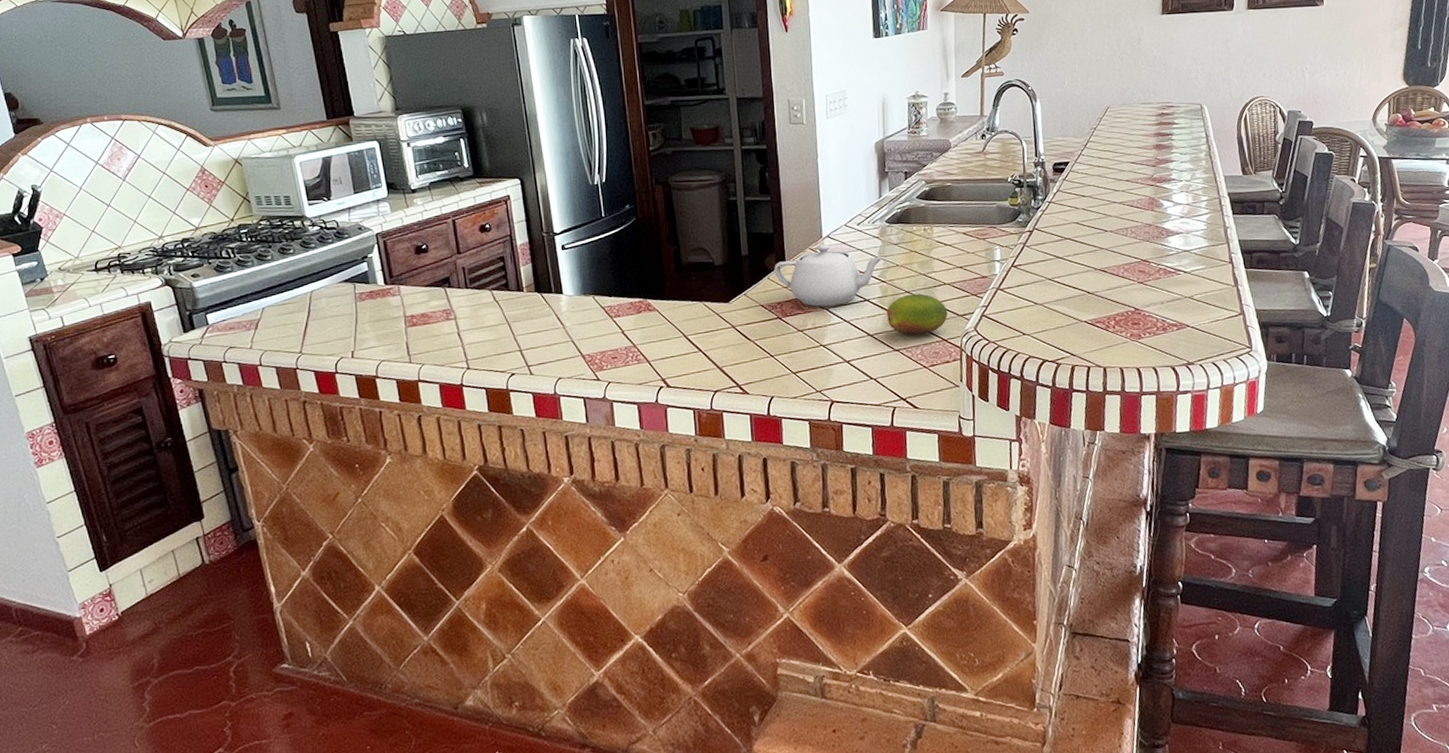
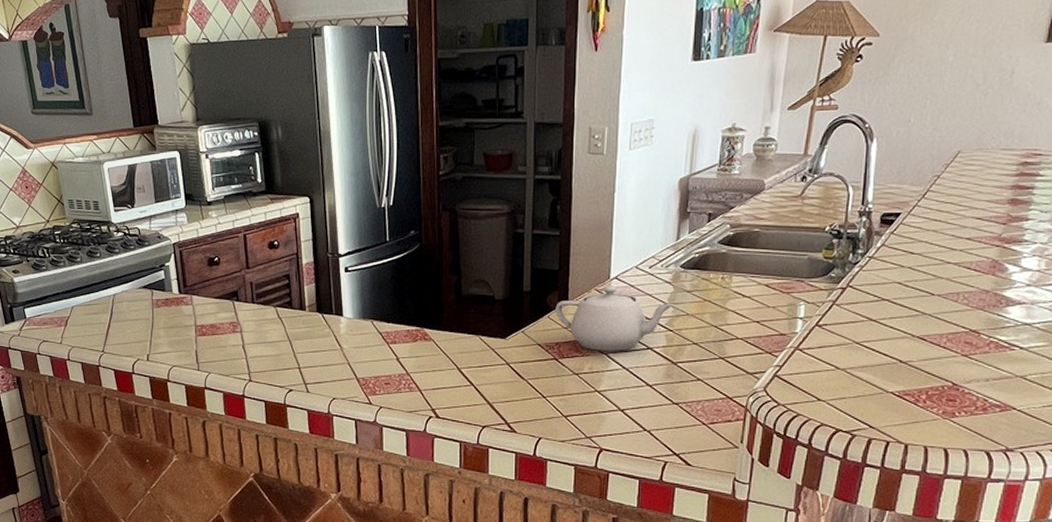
fruit: present [886,293,948,336] -> none [670,346,736,391]

